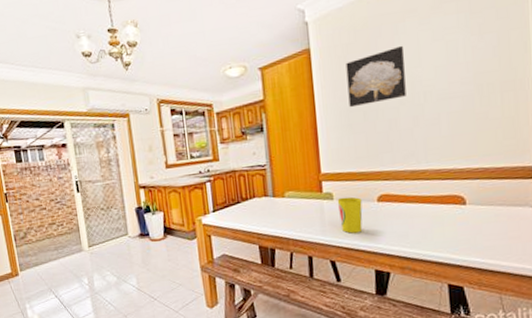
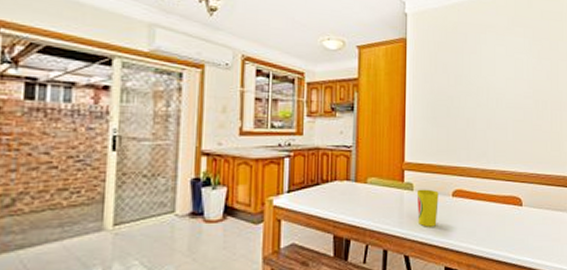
wall art: present [346,45,406,108] -> none [436,54,484,102]

